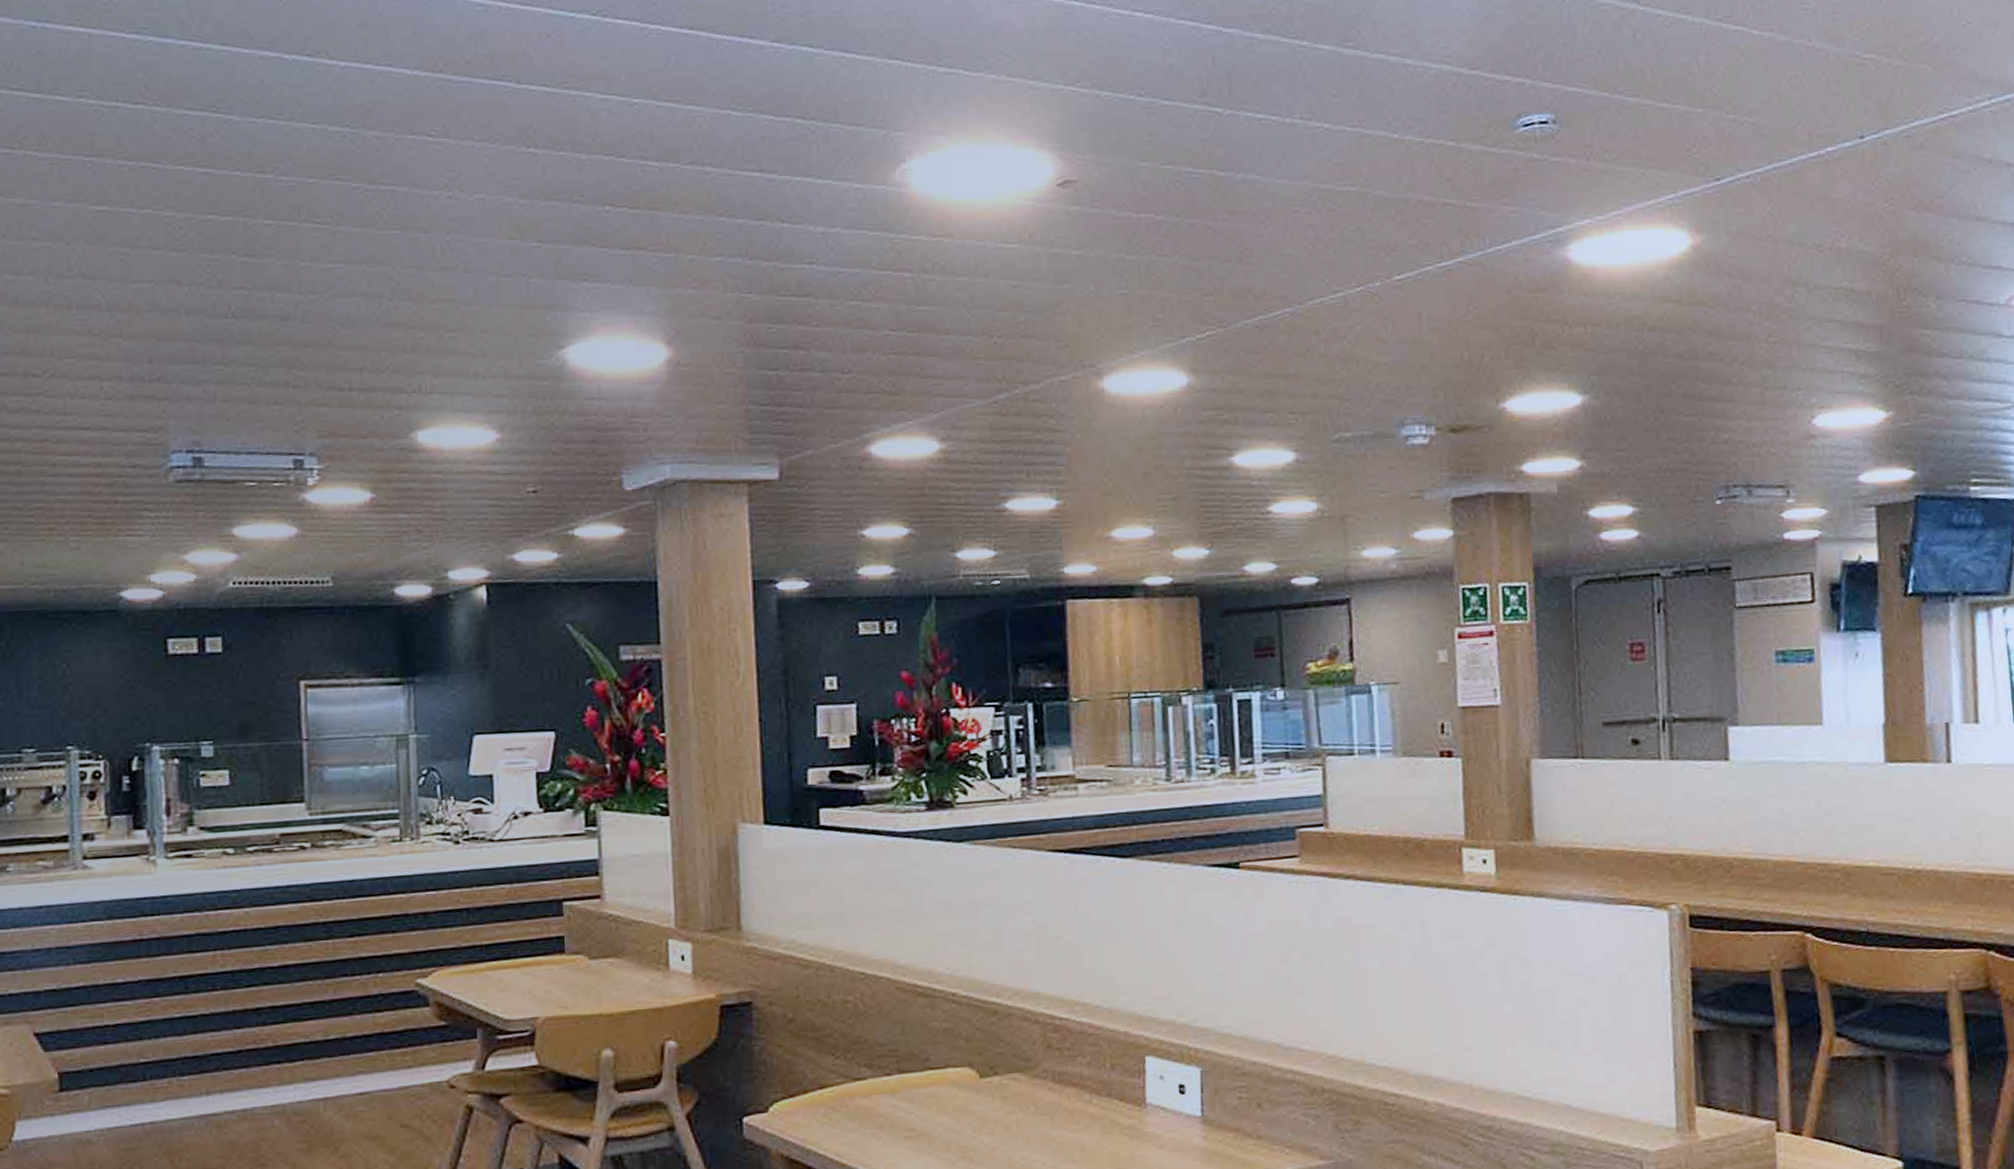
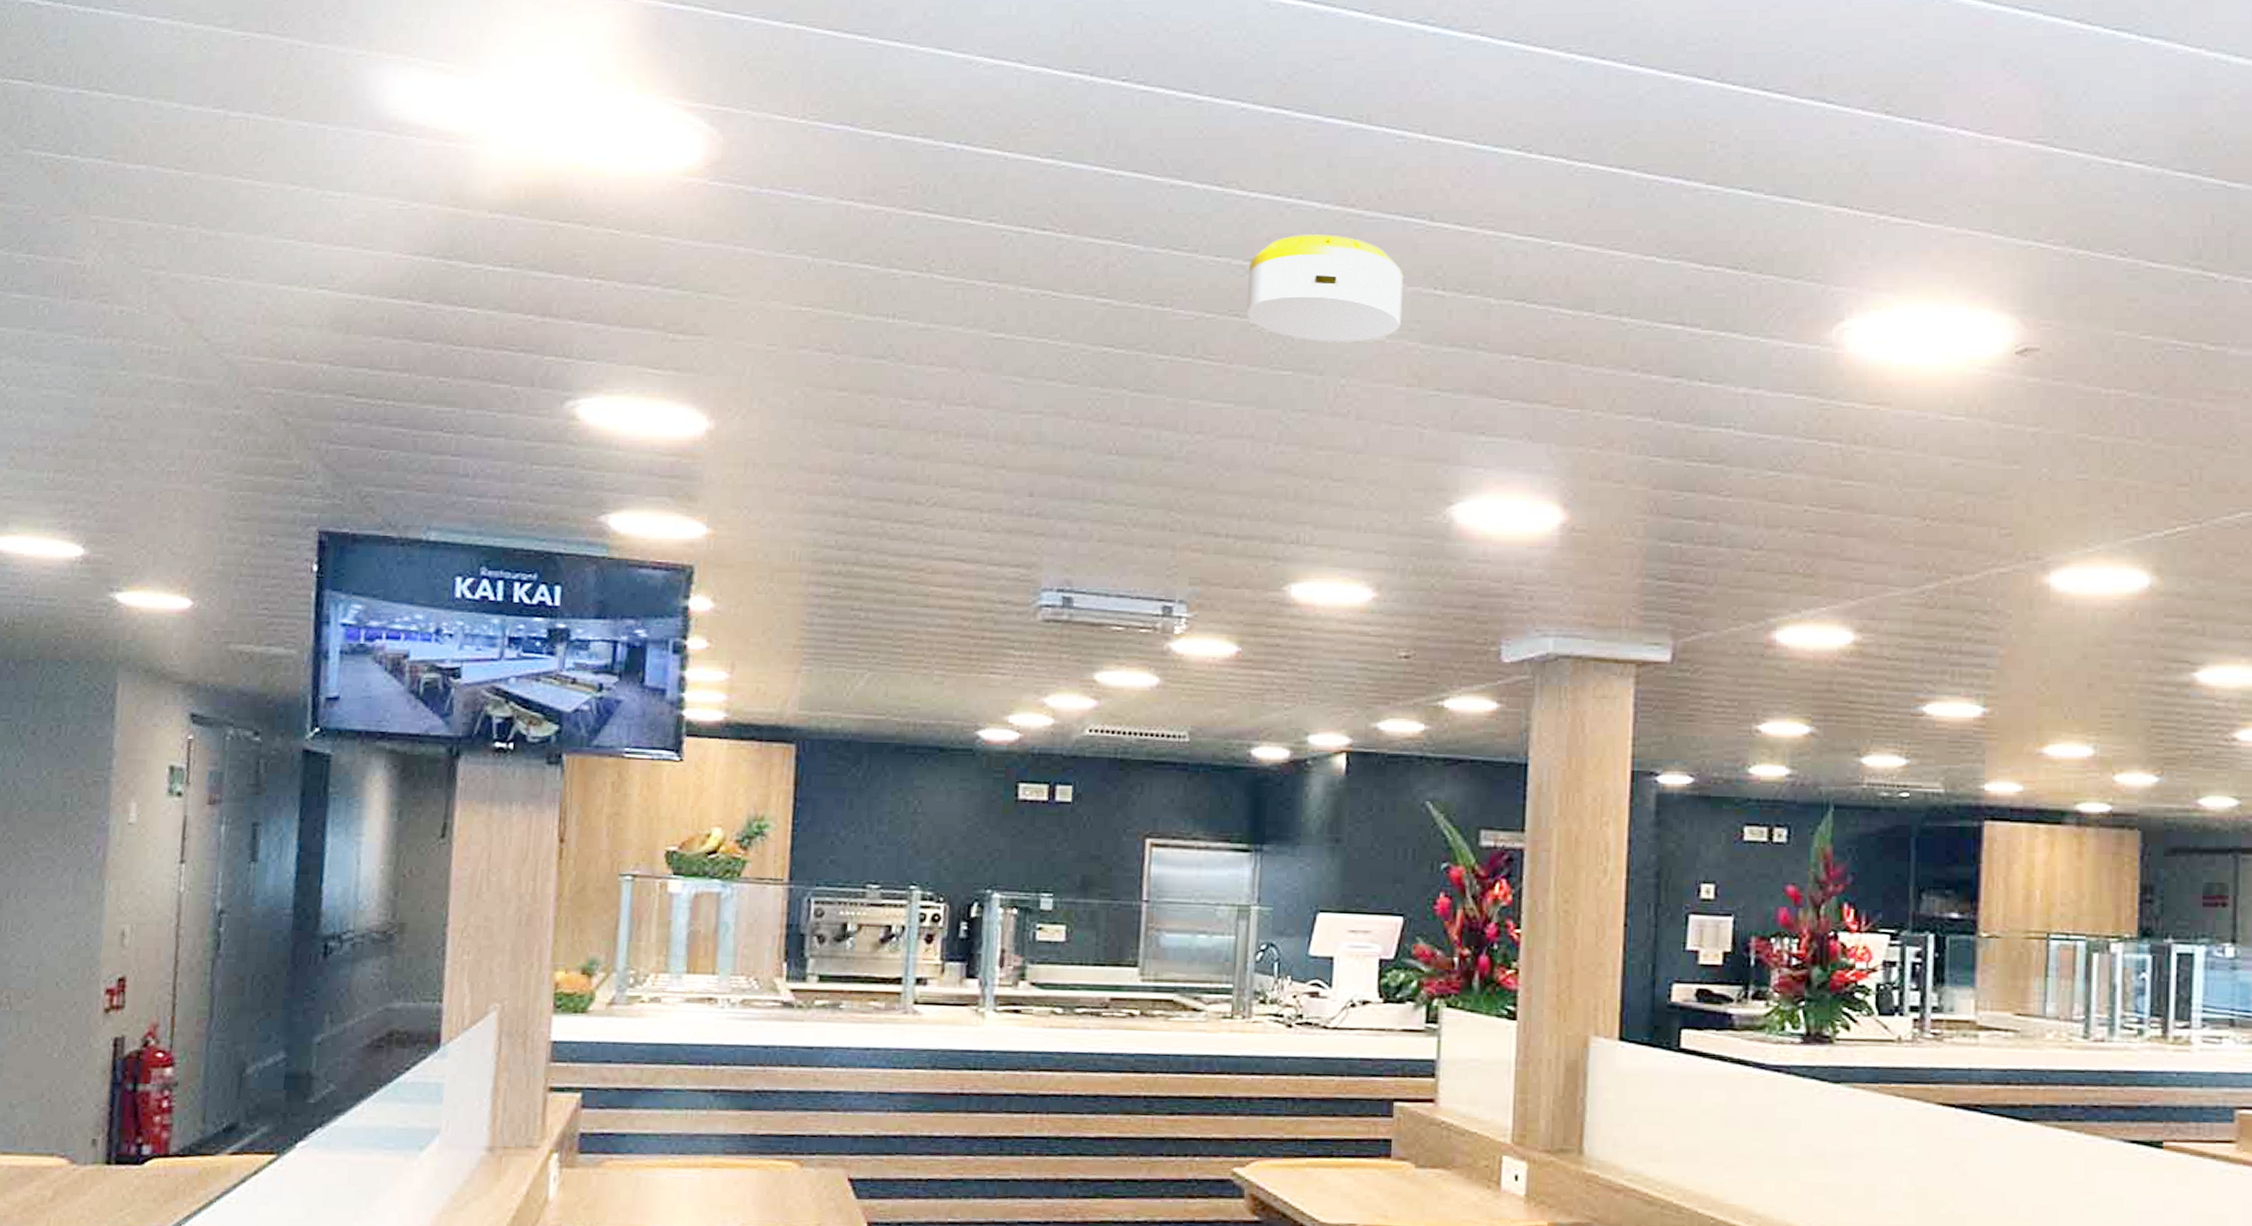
smoke detector: none [346,99,498,202] -> present [1246,234,1403,343]

